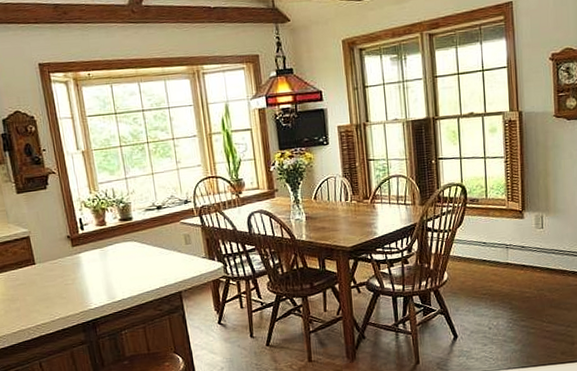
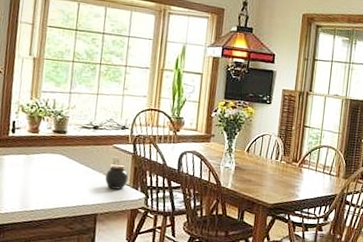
jar: none [179,238,203,265] -> present [105,163,129,190]

